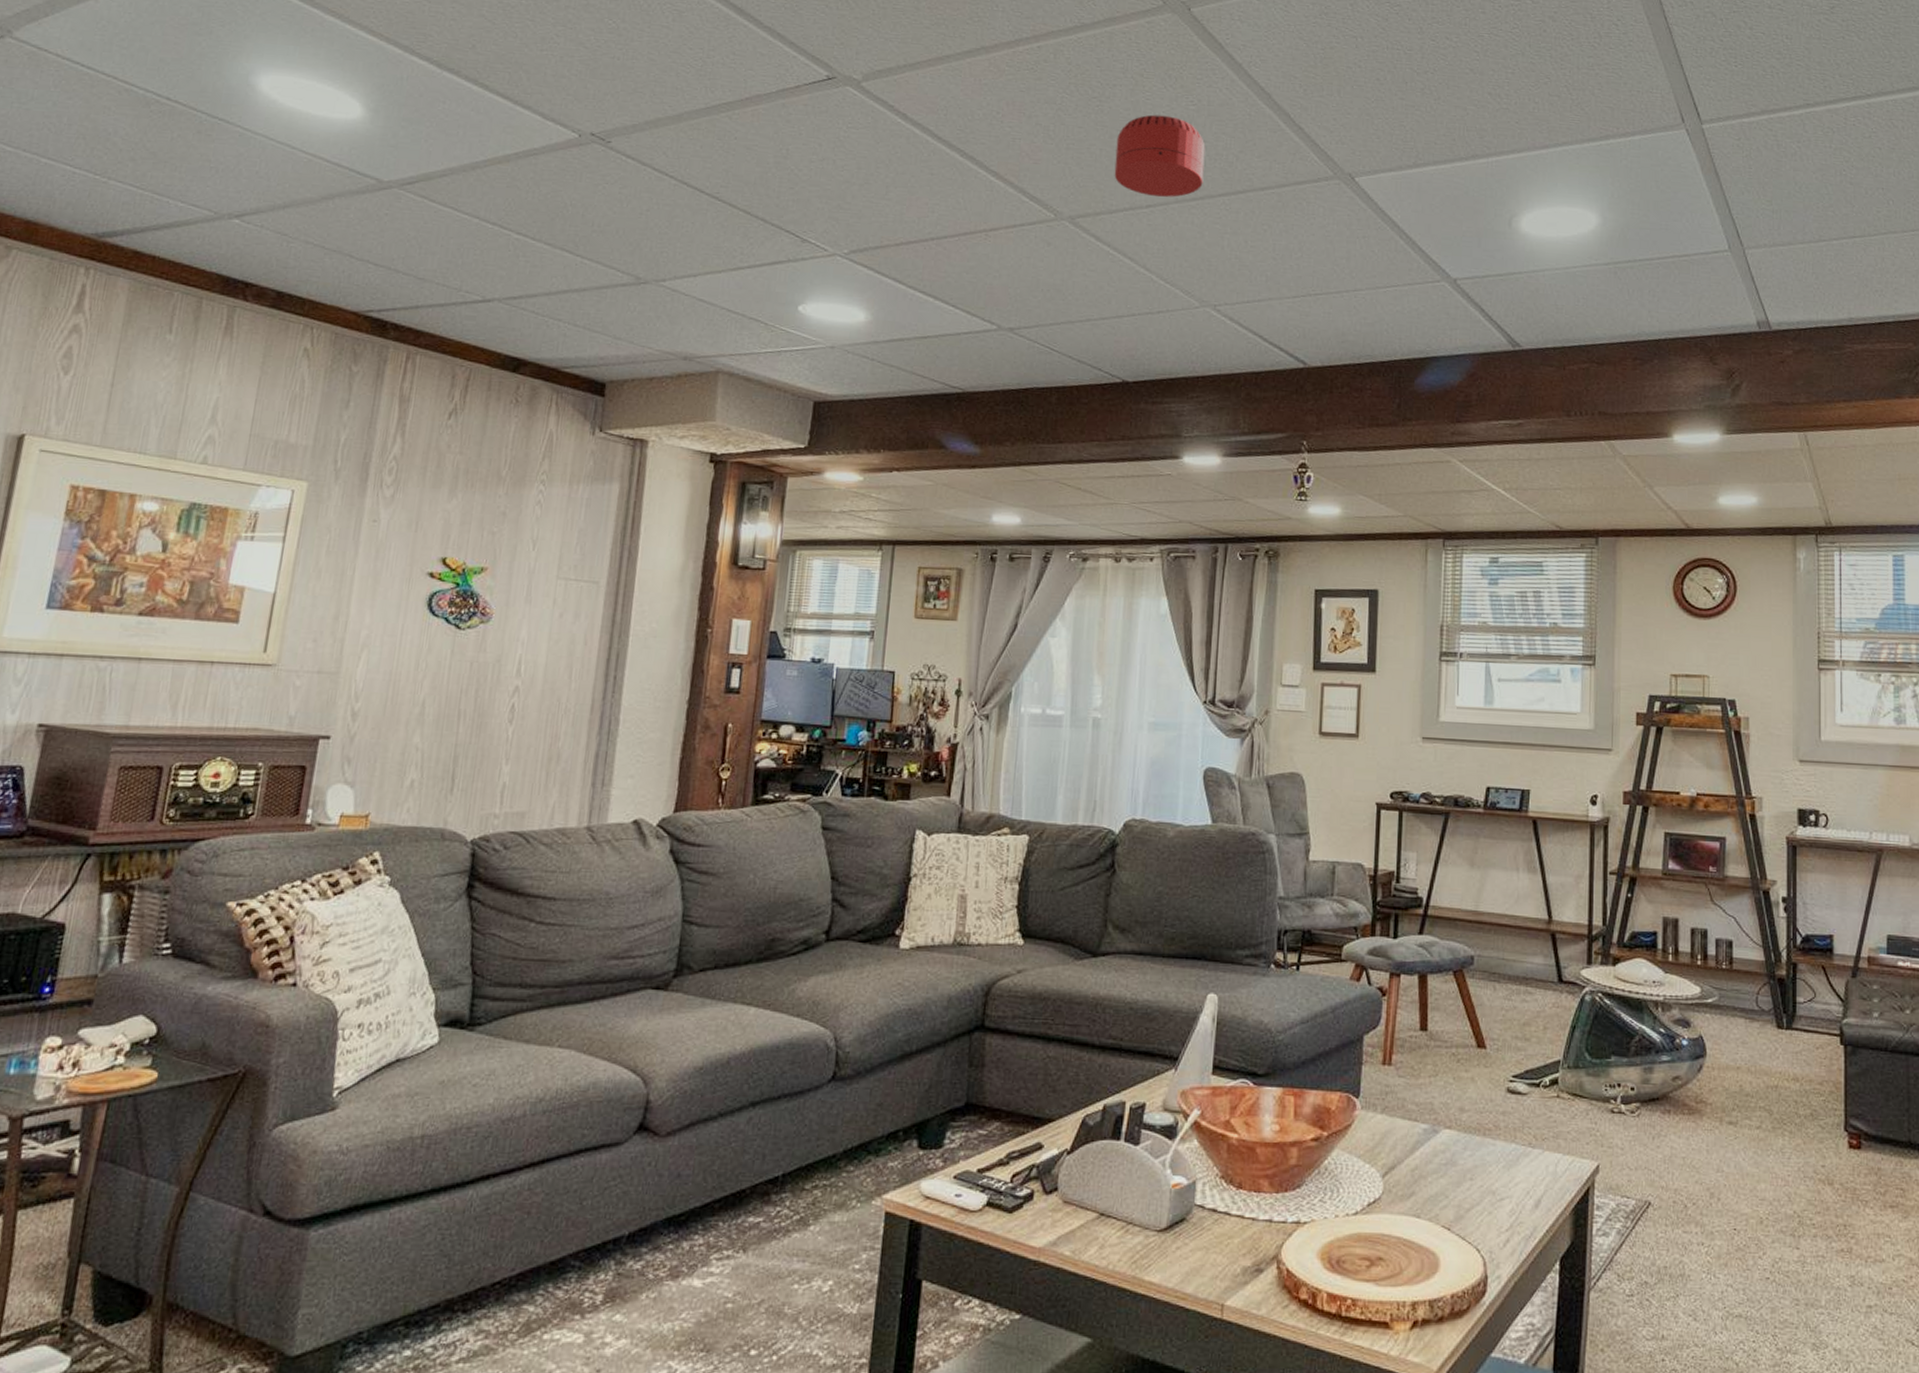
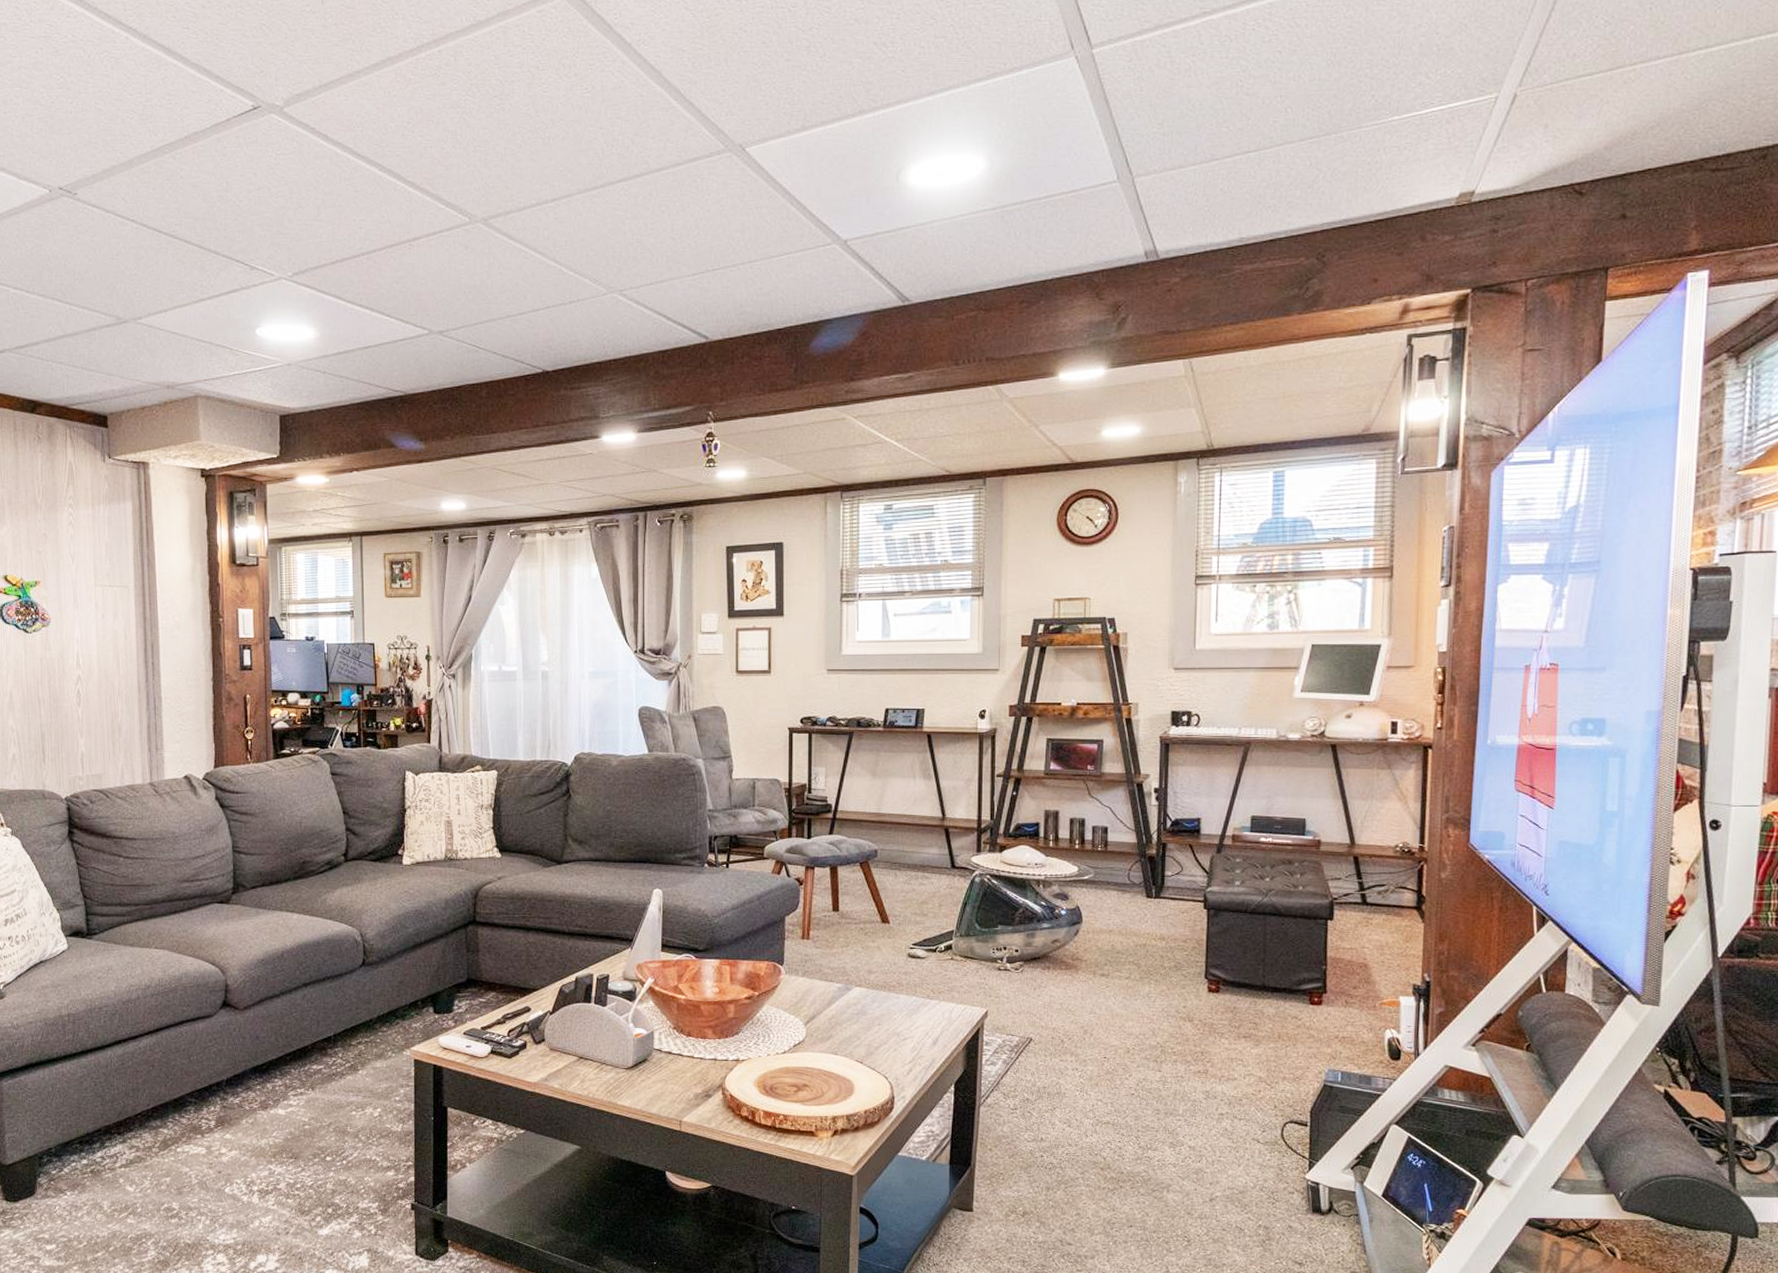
smoke detector: present [1114,114,1206,198] -> none [519,106,602,190]

